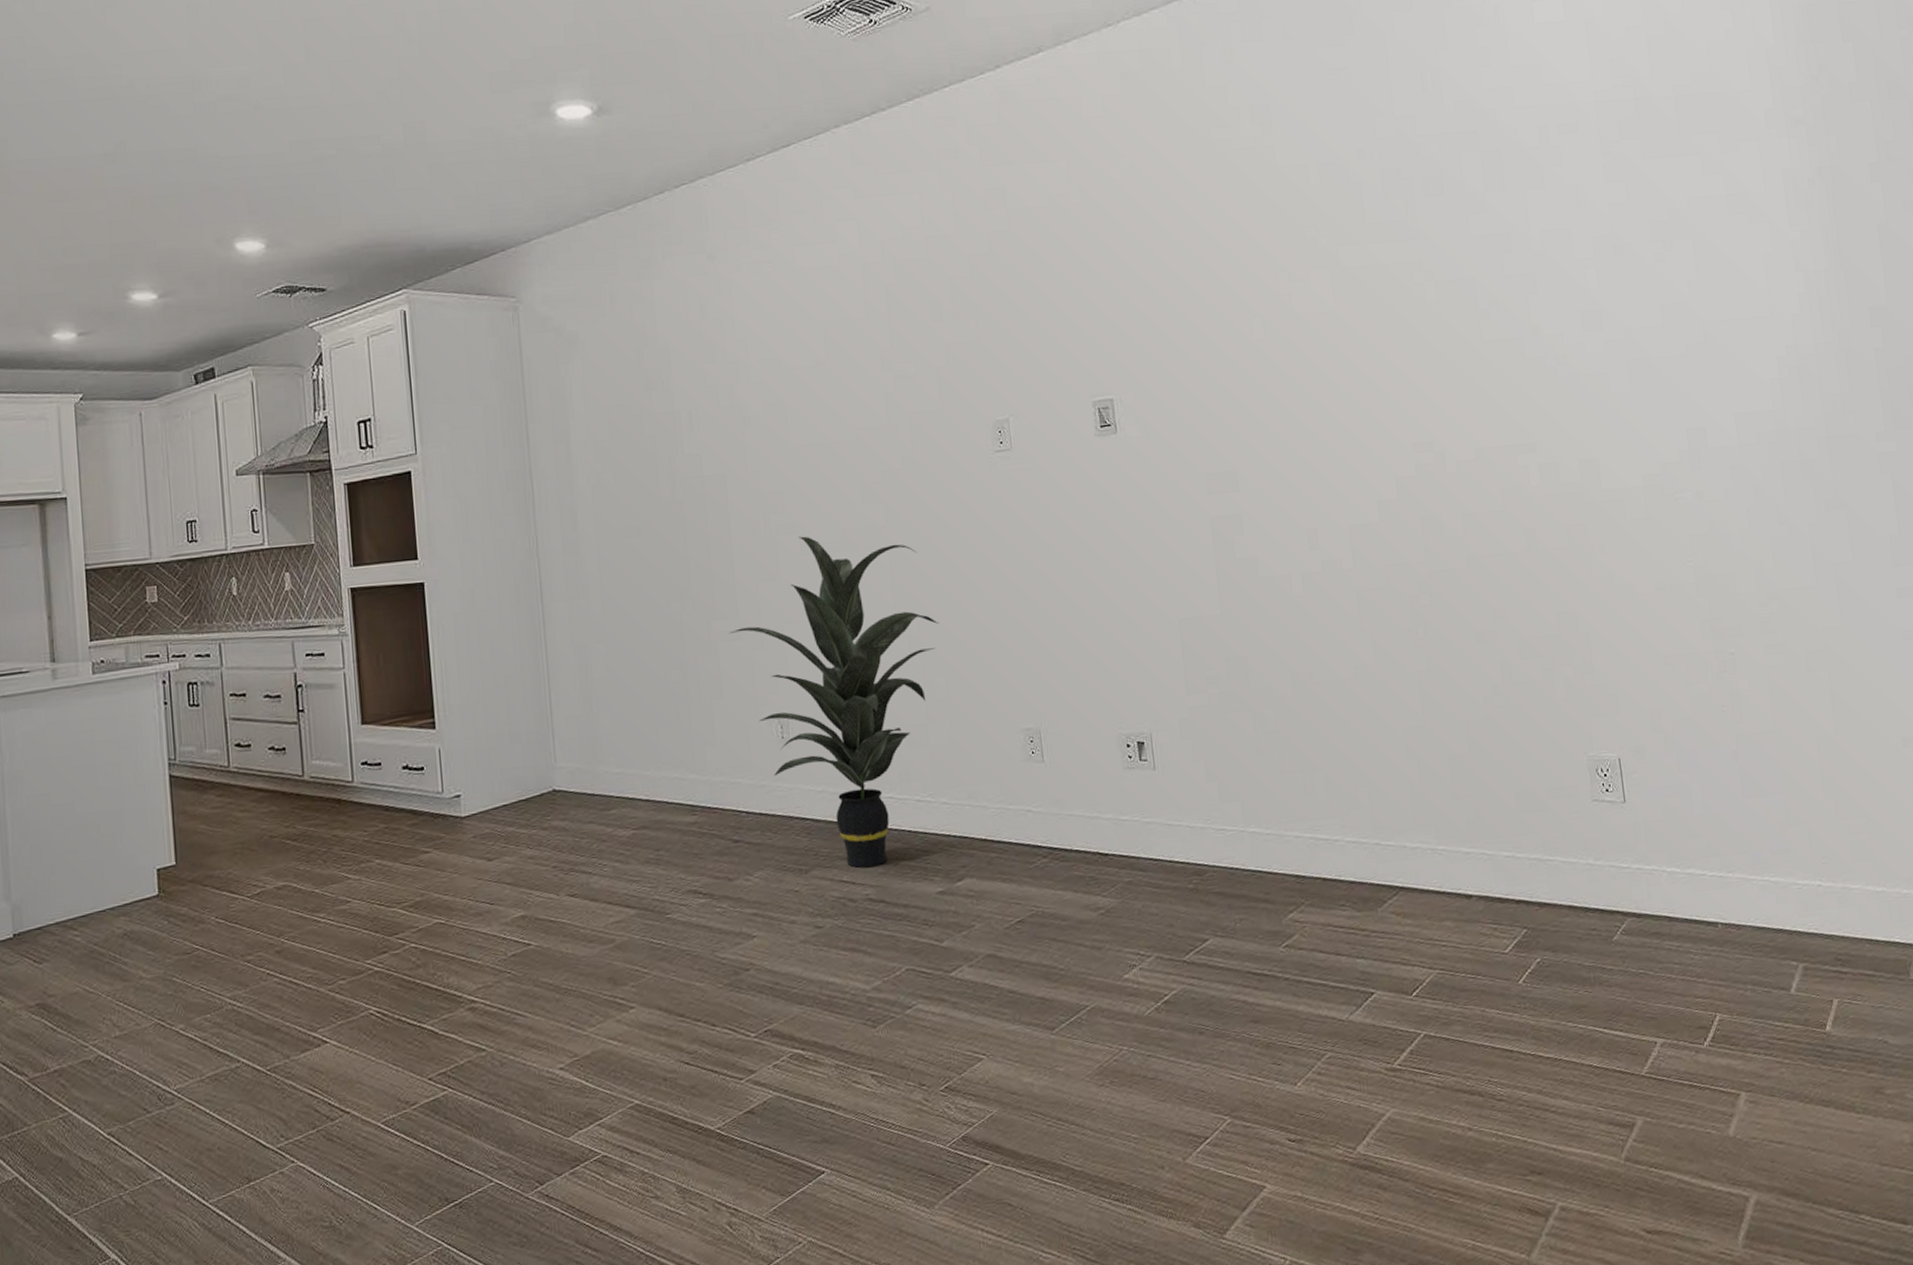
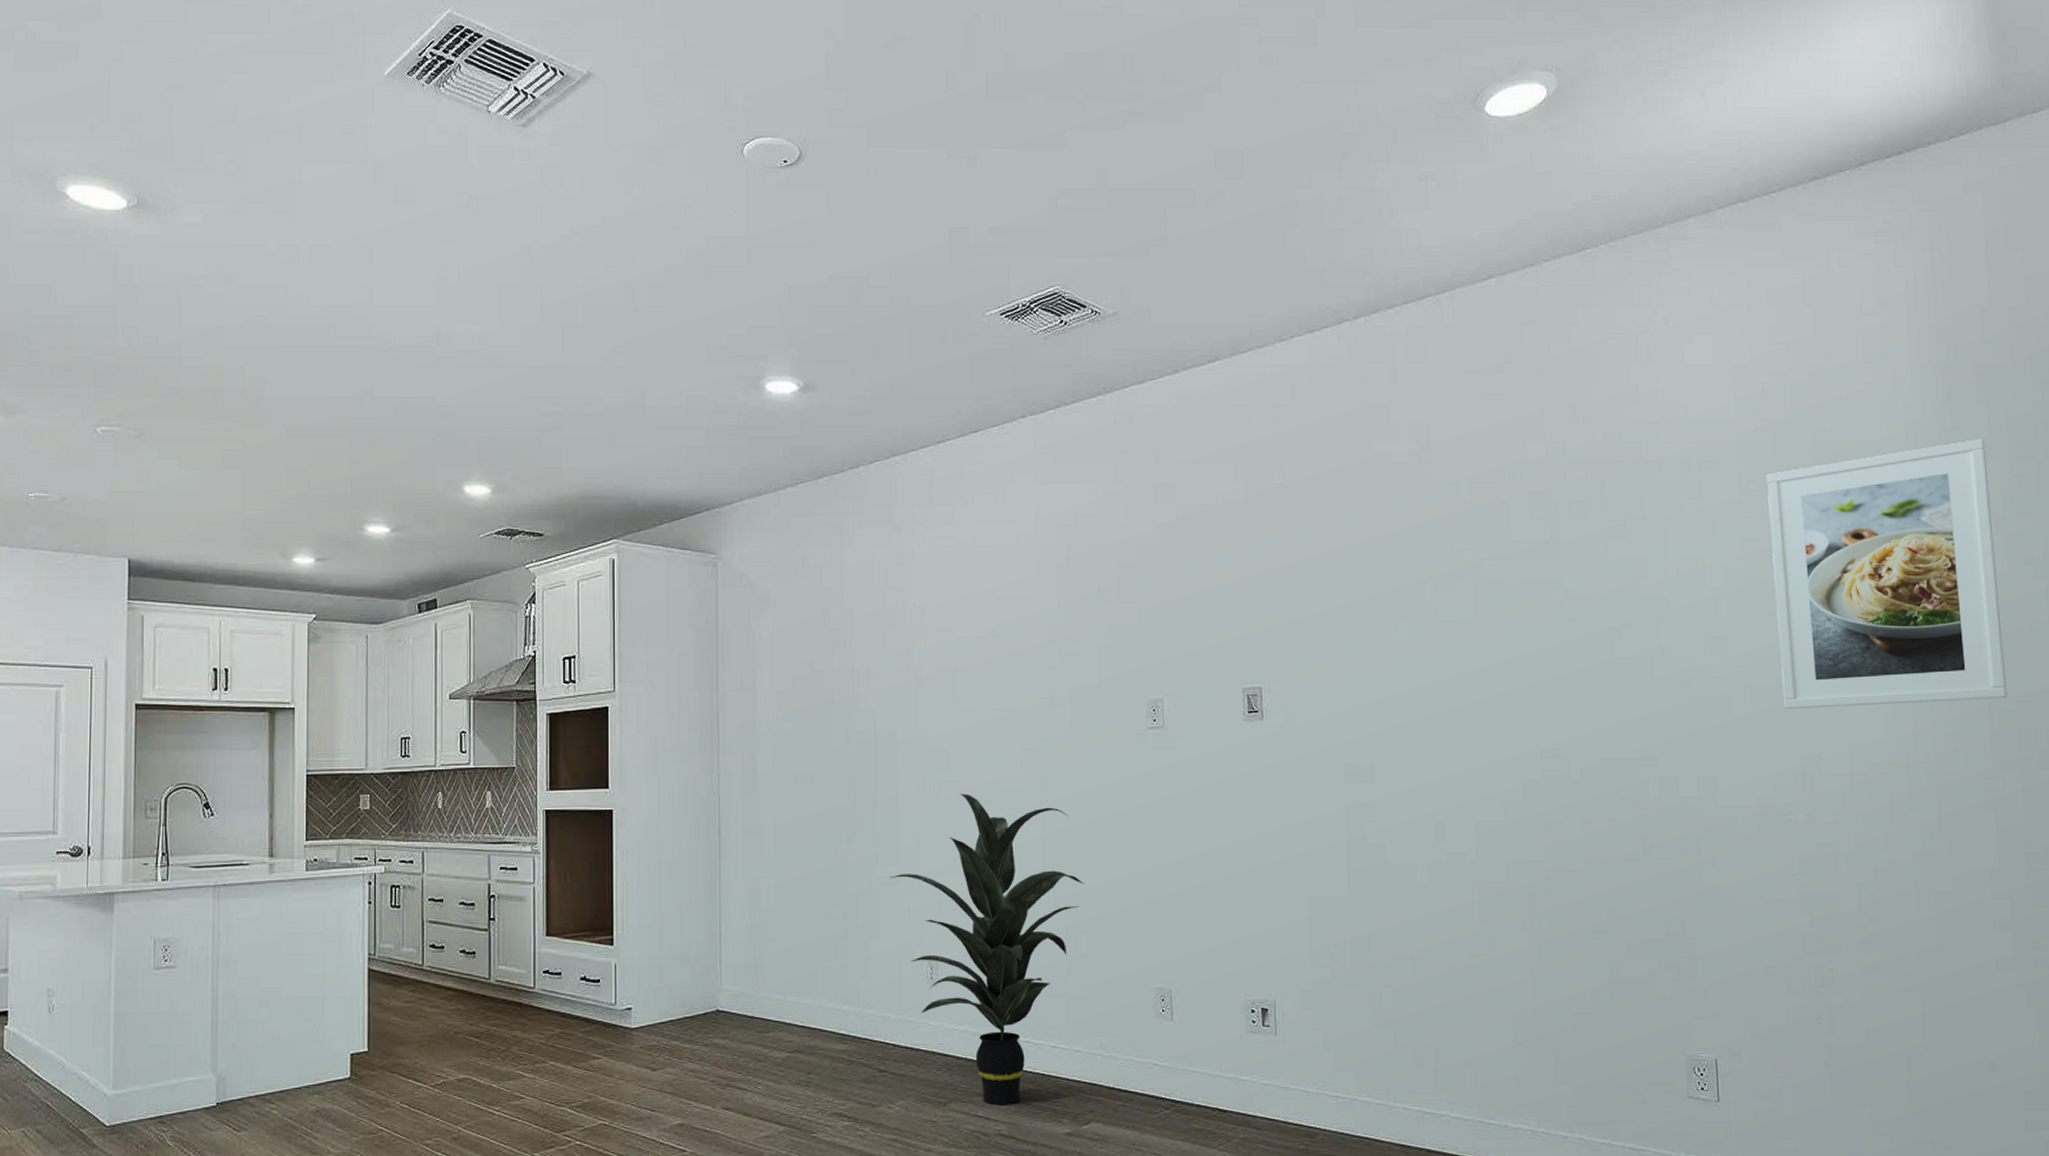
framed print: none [1629,81,1895,382] -> present [1767,438,2008,710]

